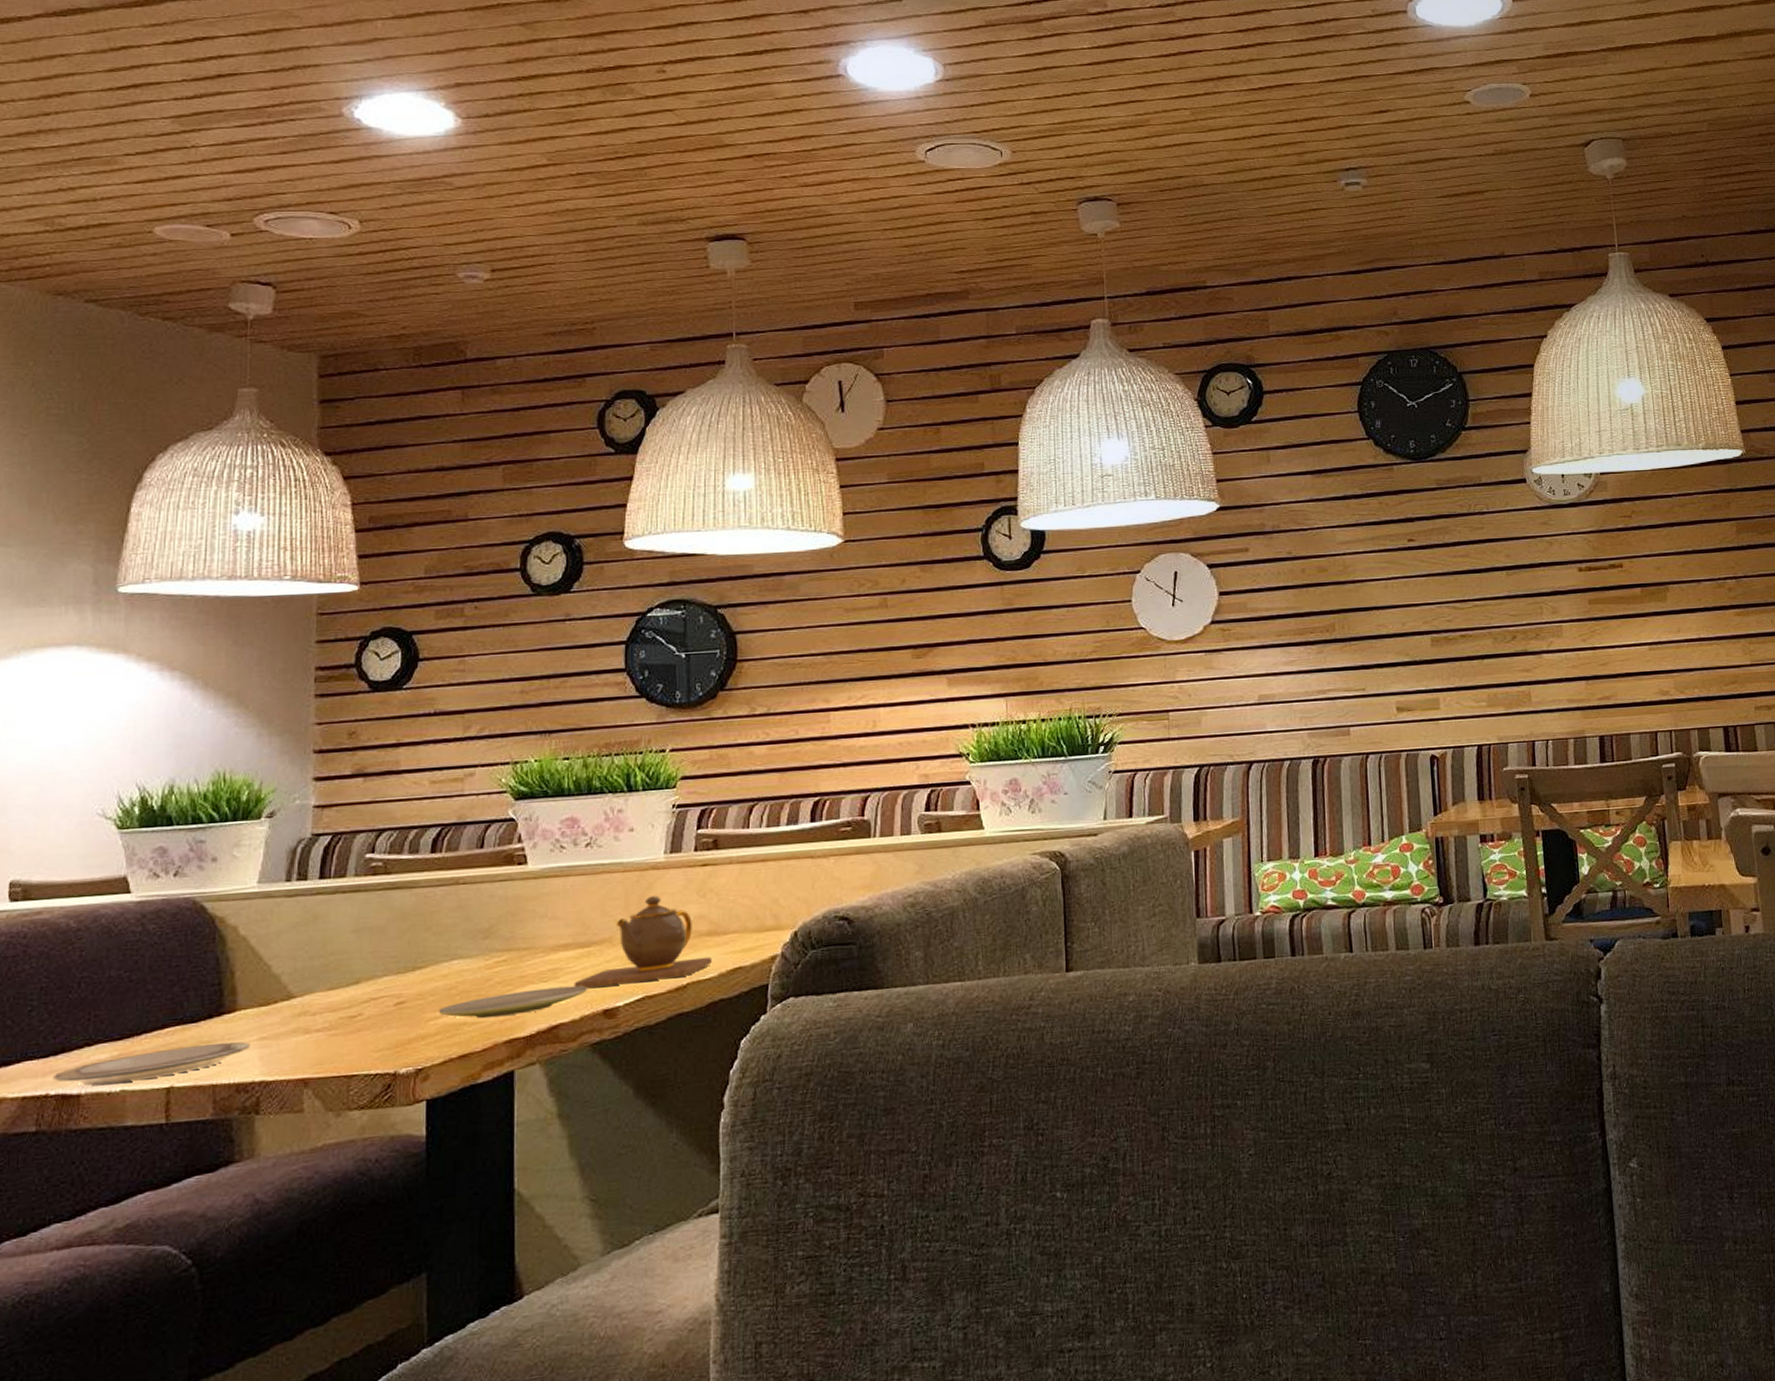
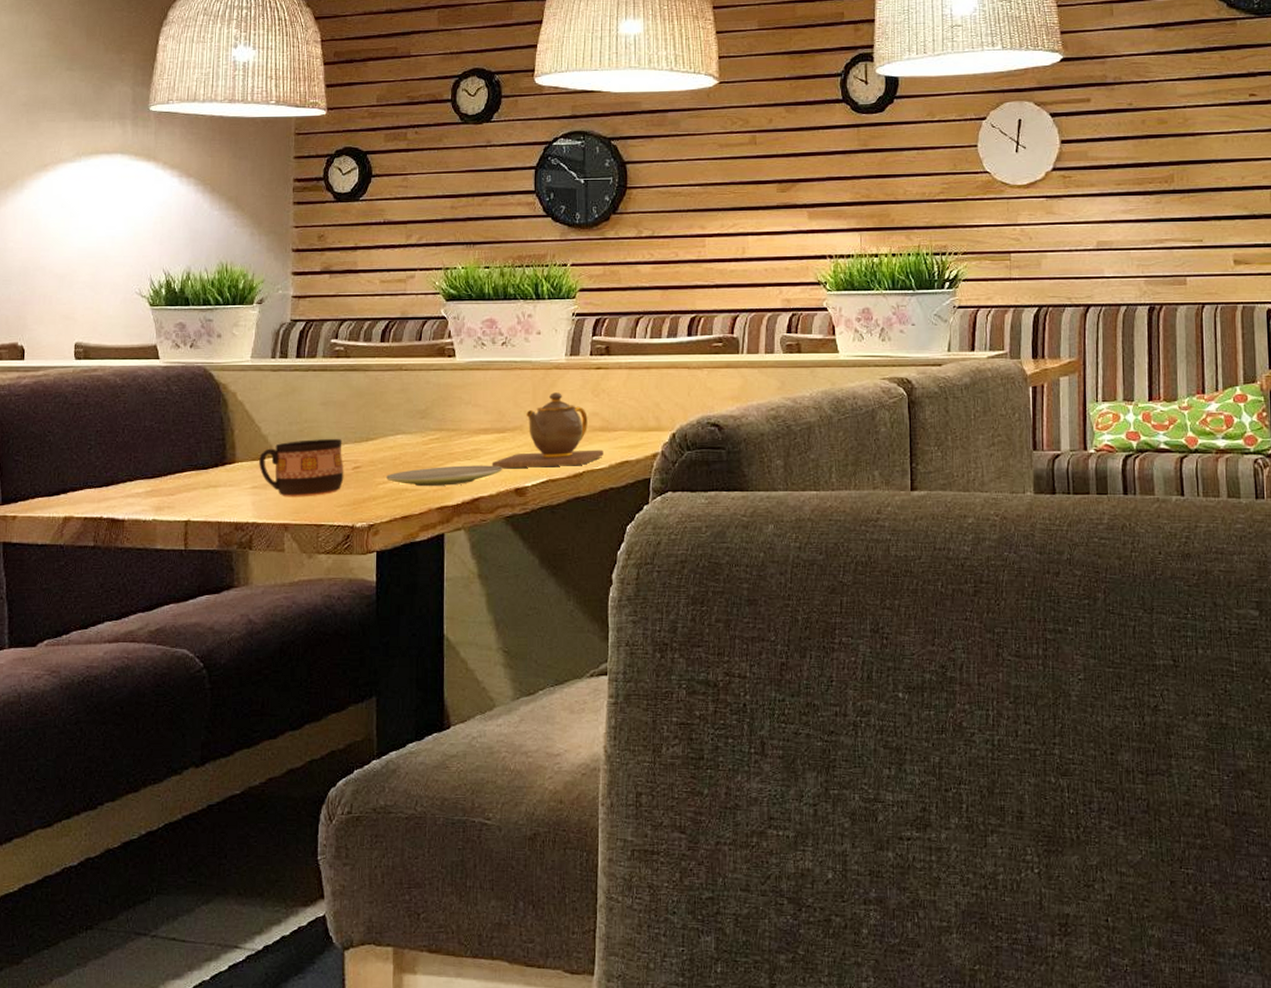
plate: present [52,1041,252,1086] -> none [104,487,246,513]
cup: none [269,971,384,1047] -> present [259,439,344,497]

